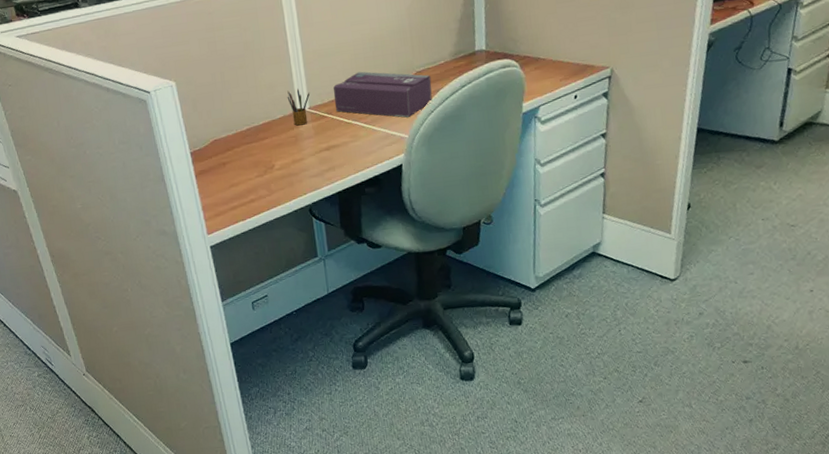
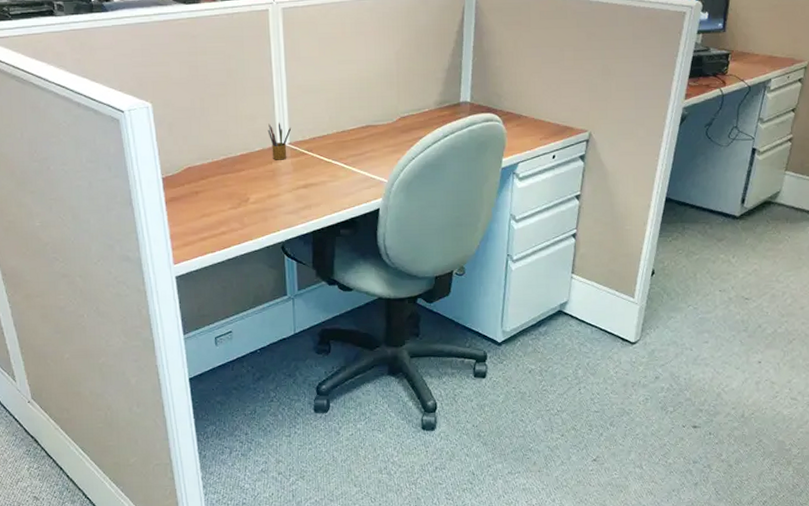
tissue box: present [333,71,433,118] -> none [315,111,415,162]

